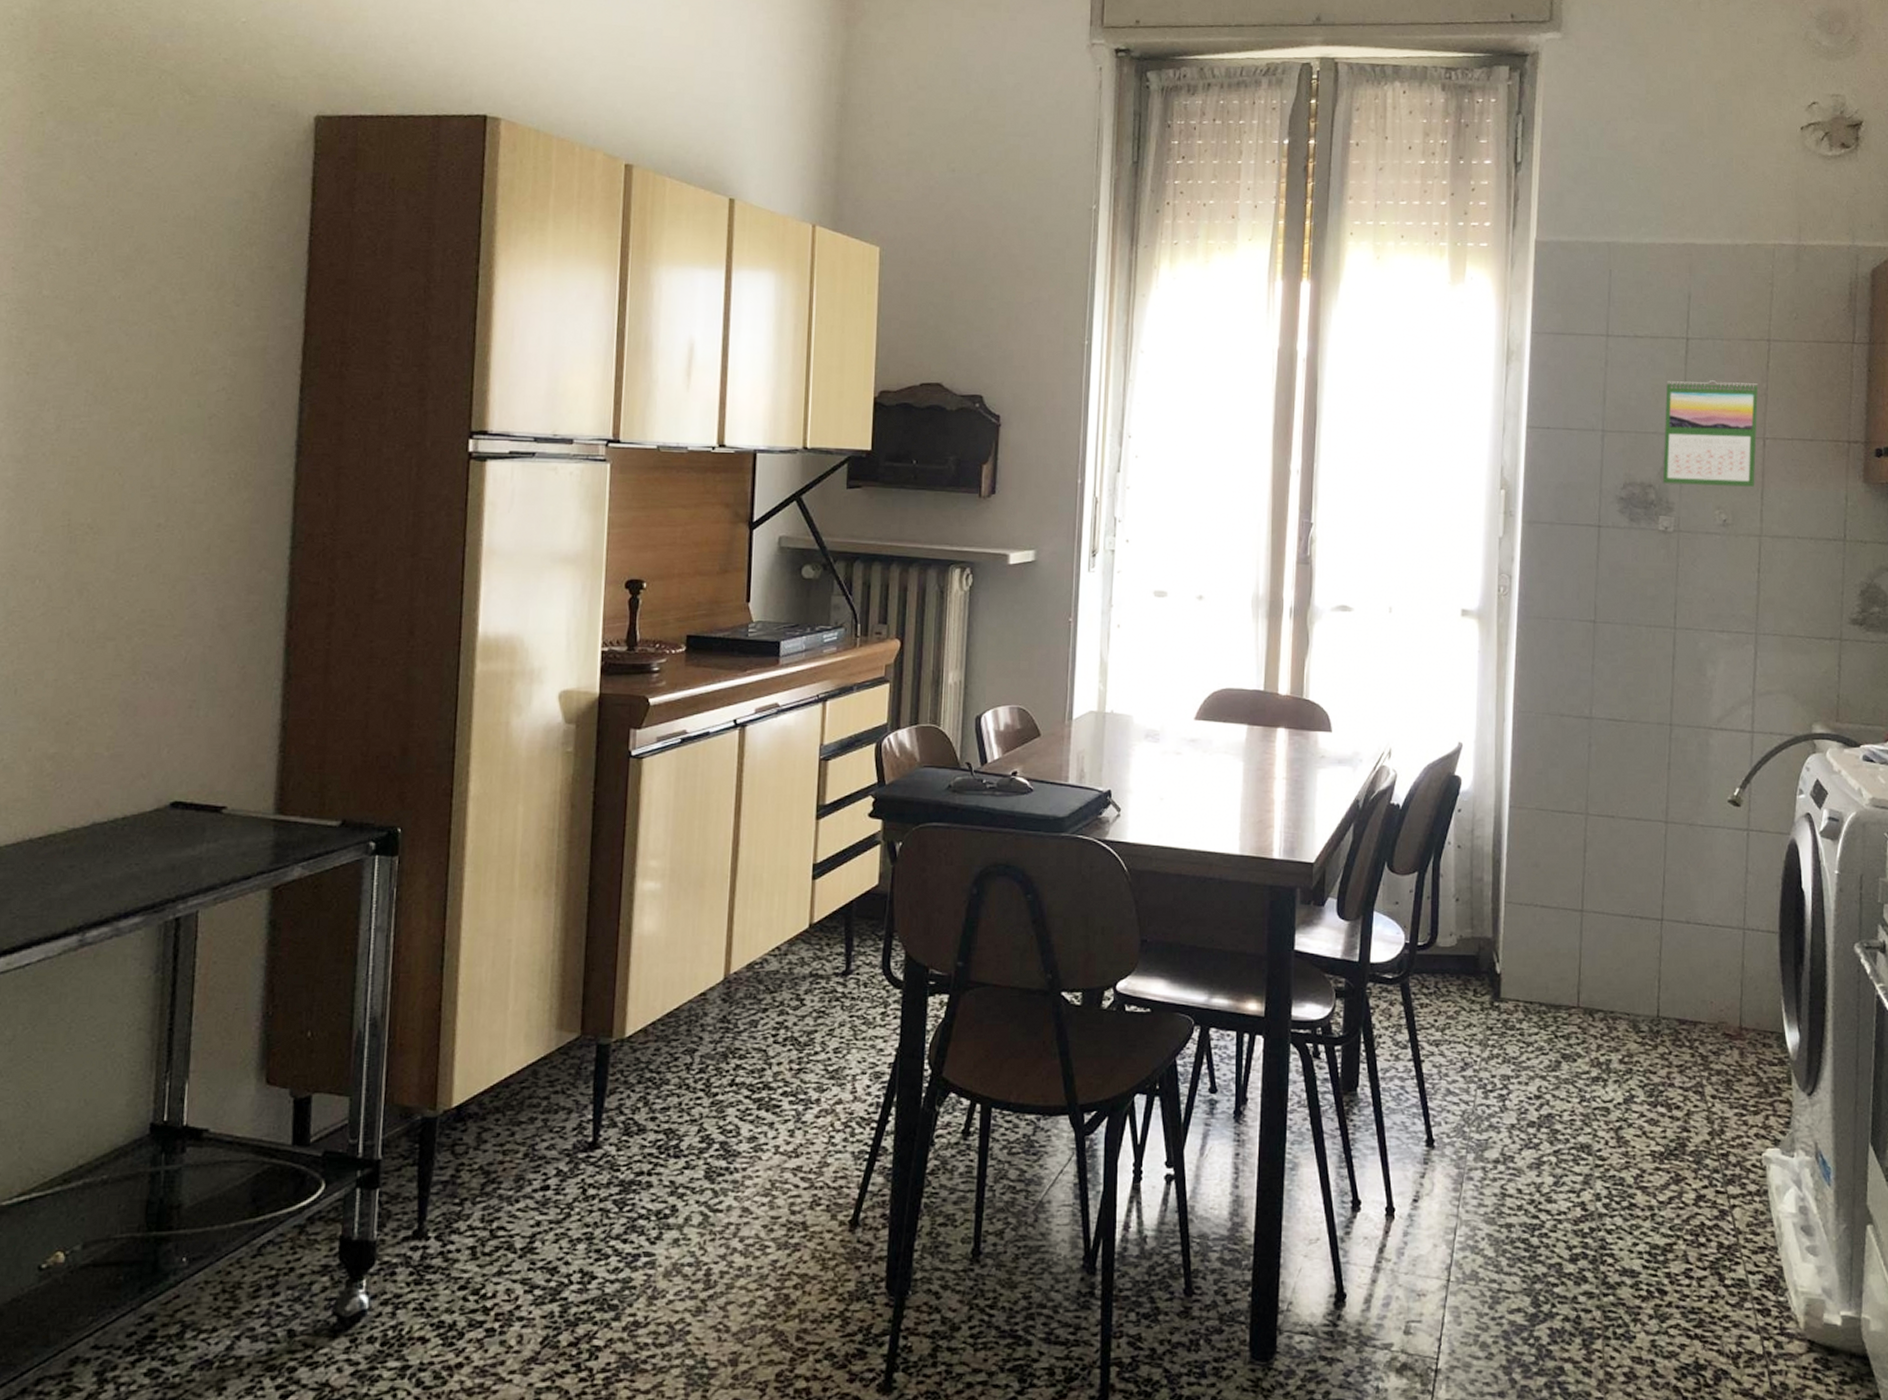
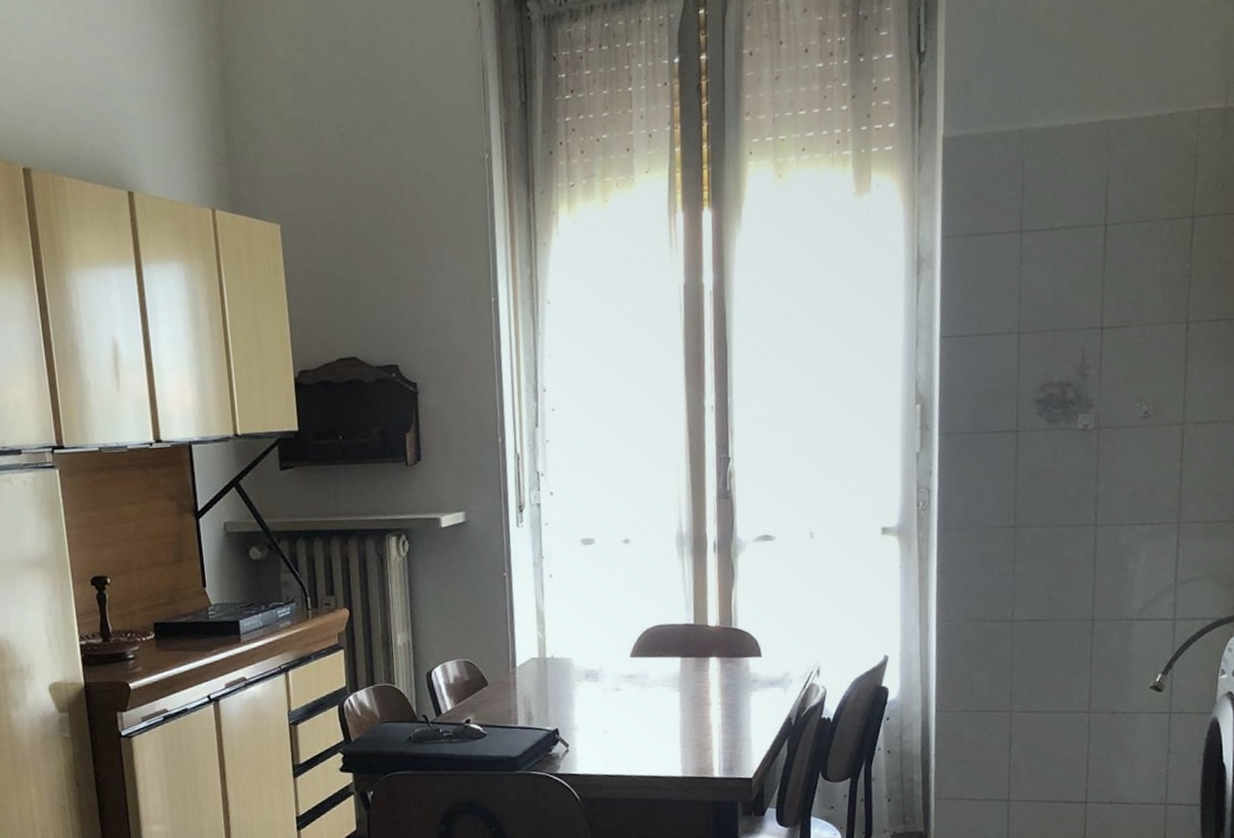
calendar: present [1662,380,1758,487] -> none [1081,265,1181,381]

